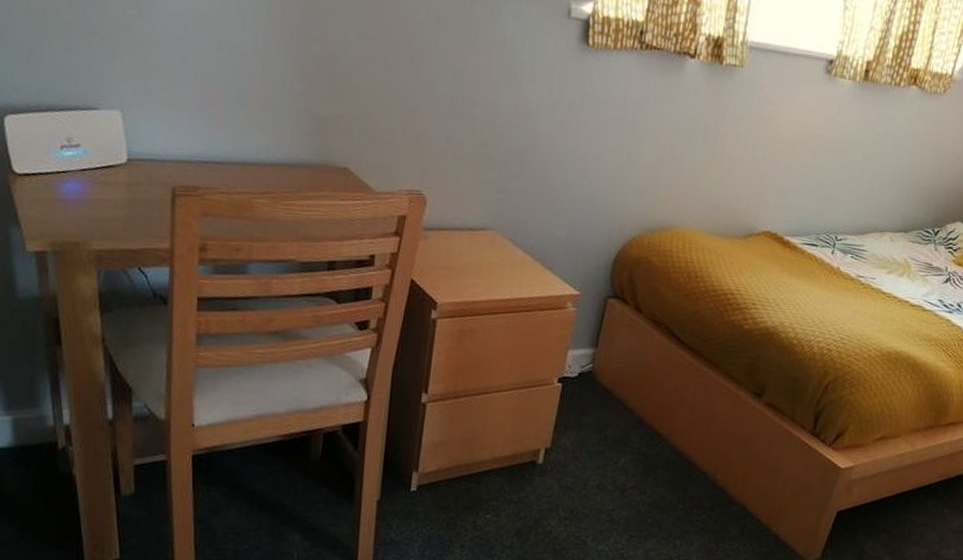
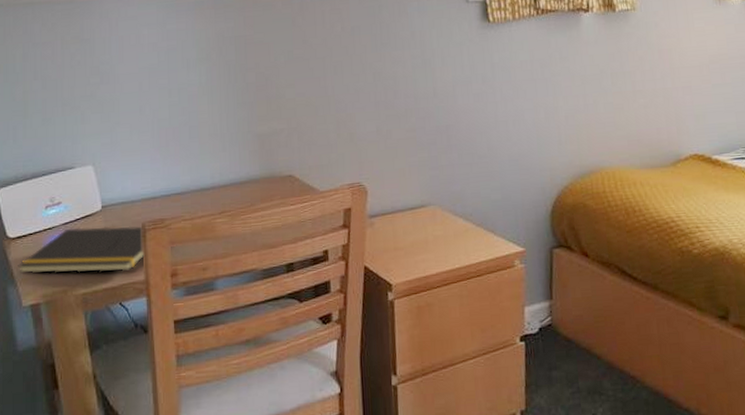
notepad: none [23,176,173,236] -> present [18,226,146,274]

